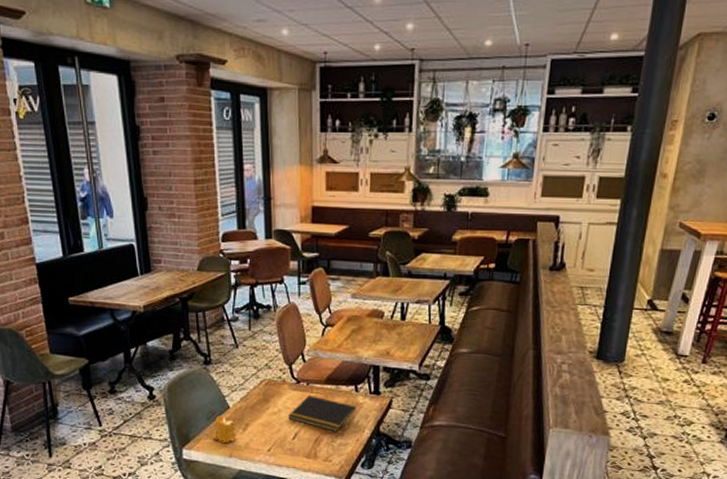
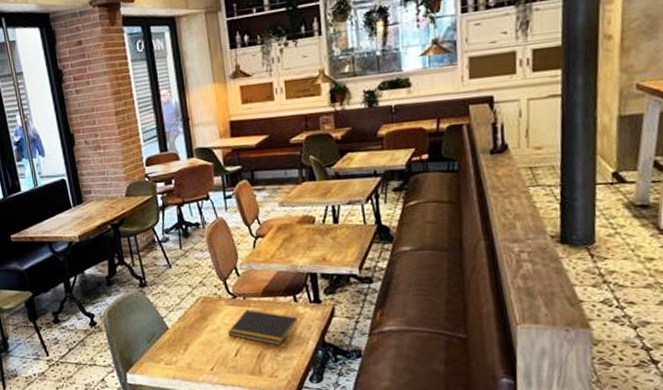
candle: present [213,415,237,444] -> none [155,337,178,366]

